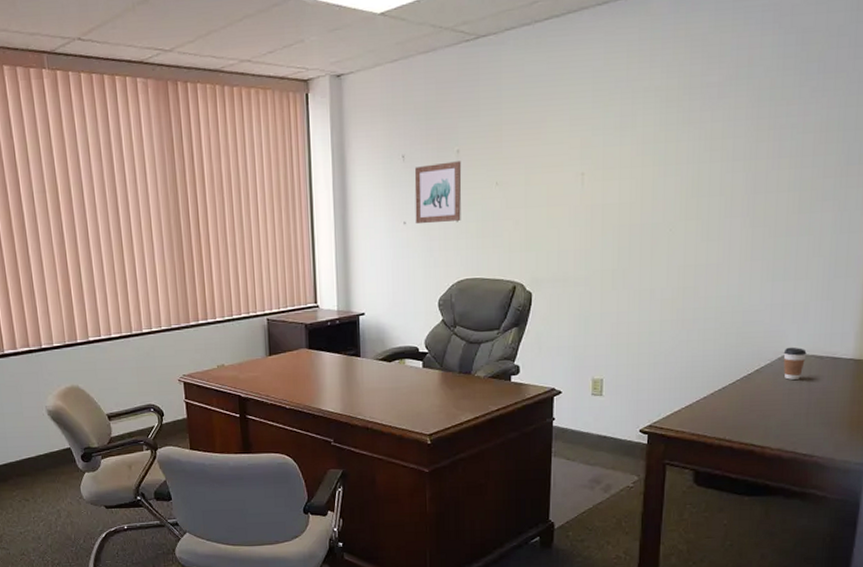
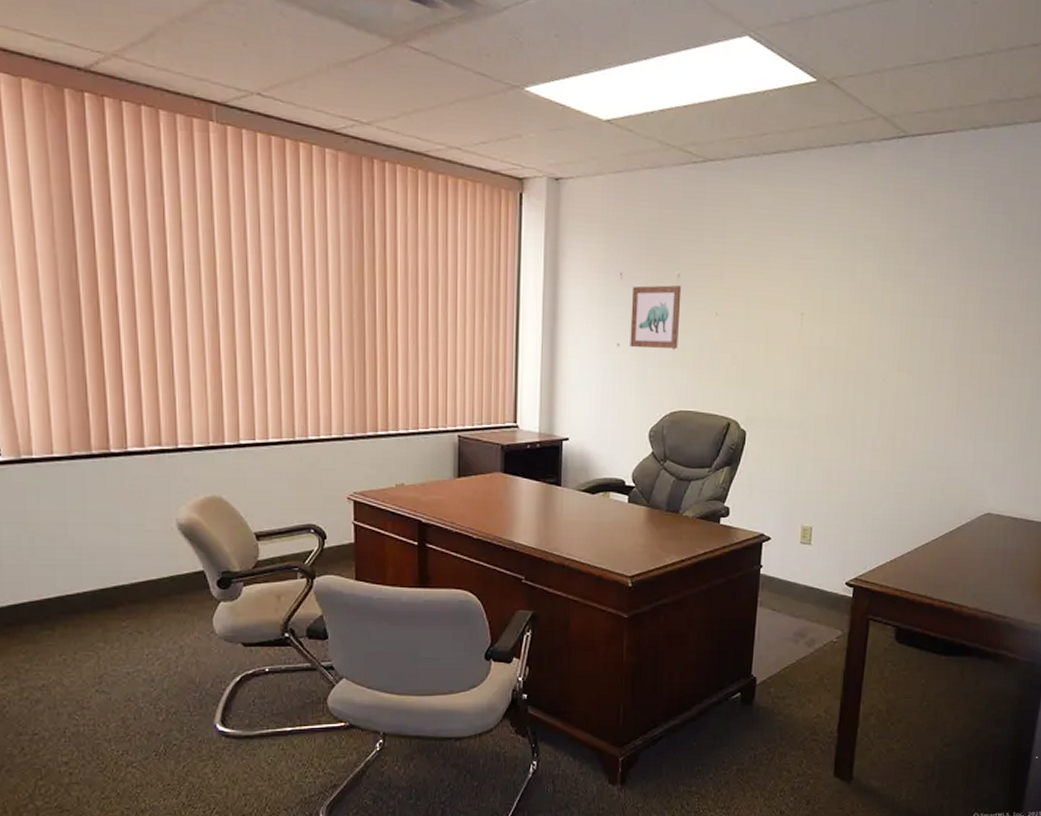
coffee cup: present [783,347,807,380] -> none [982,506,1003,539]

